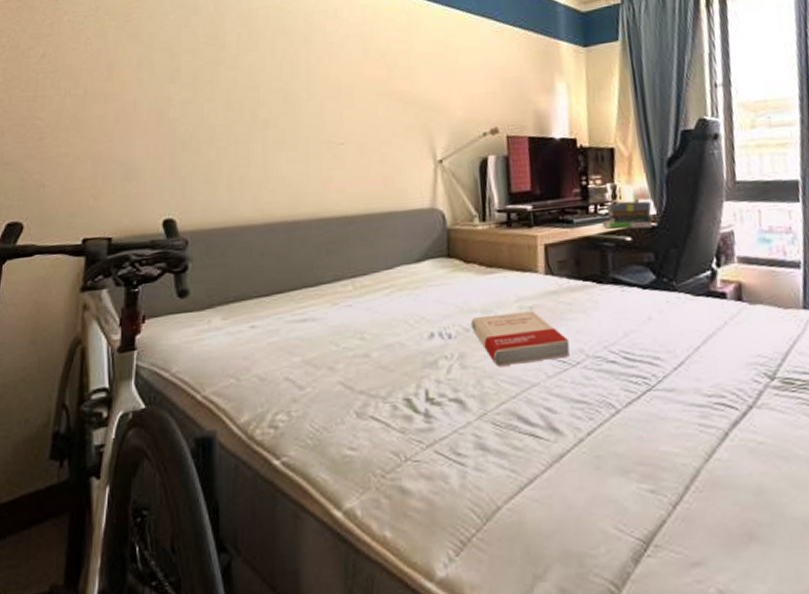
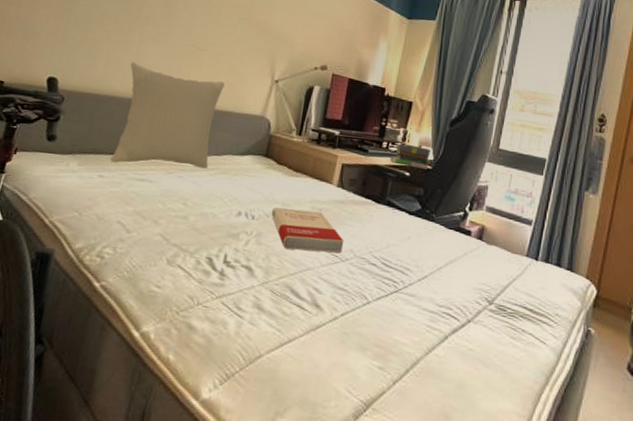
pillow: none [258,176,380,307] -> present [110,62,225,169]

